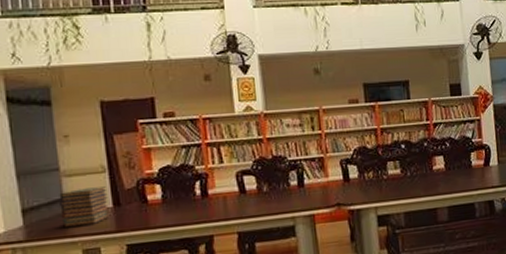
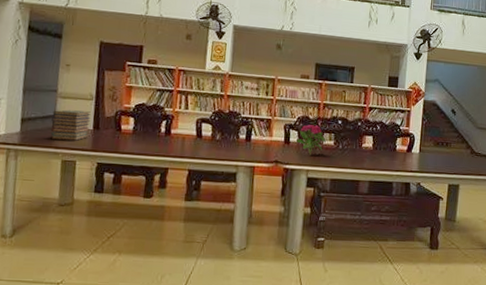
flower: none [356,154,391,190] -> present [295,124,326,155]

